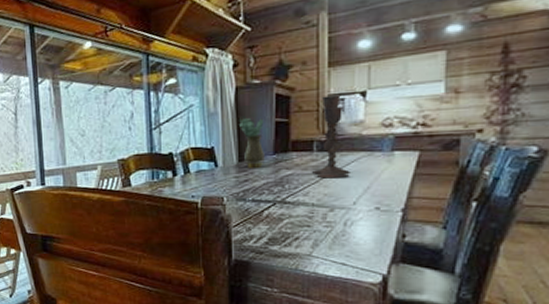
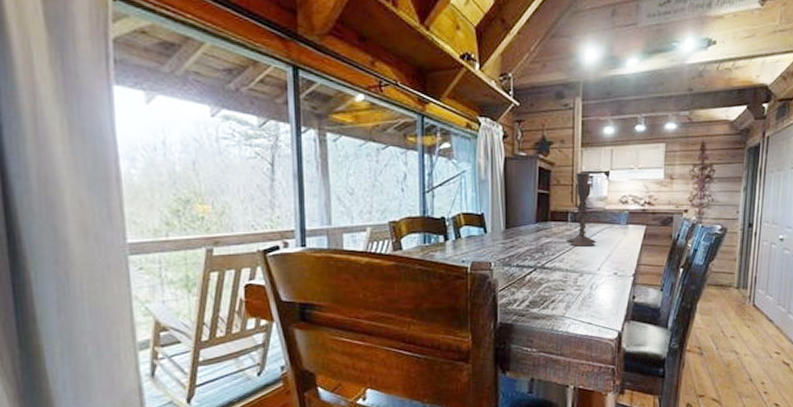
vase: present [238,116,265,169] -> none [506,185,529,236]

